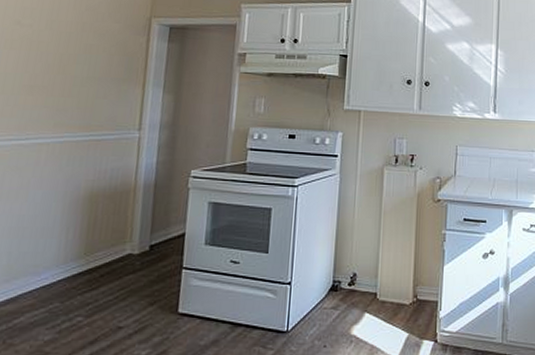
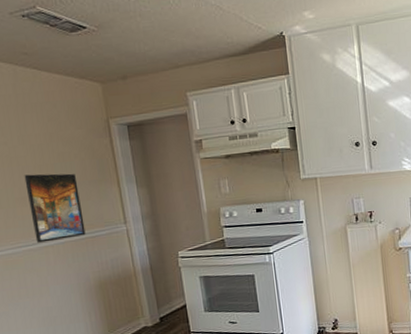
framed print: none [30,61,99,139] -> present [24,173,86,243]

